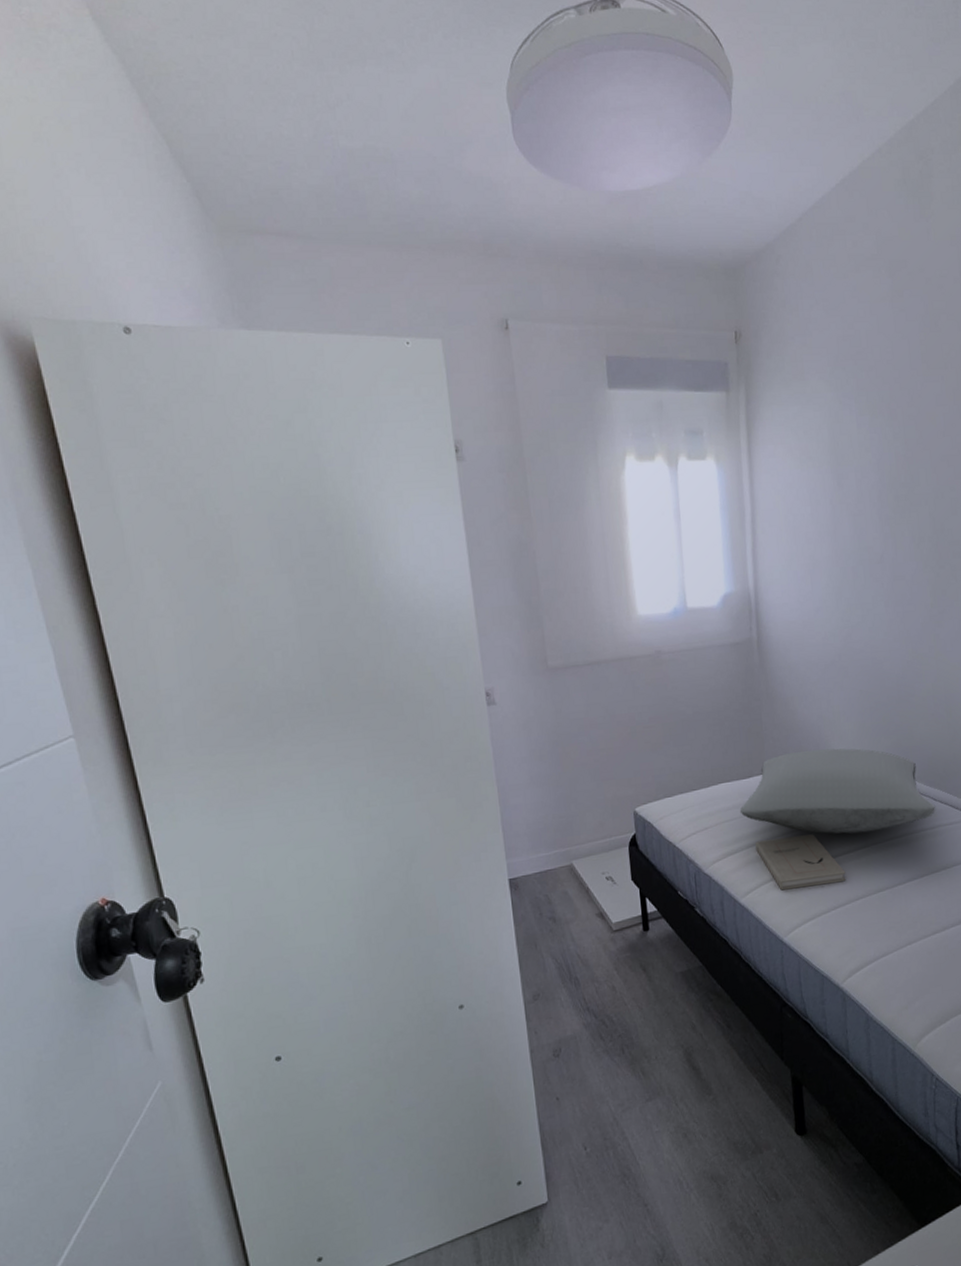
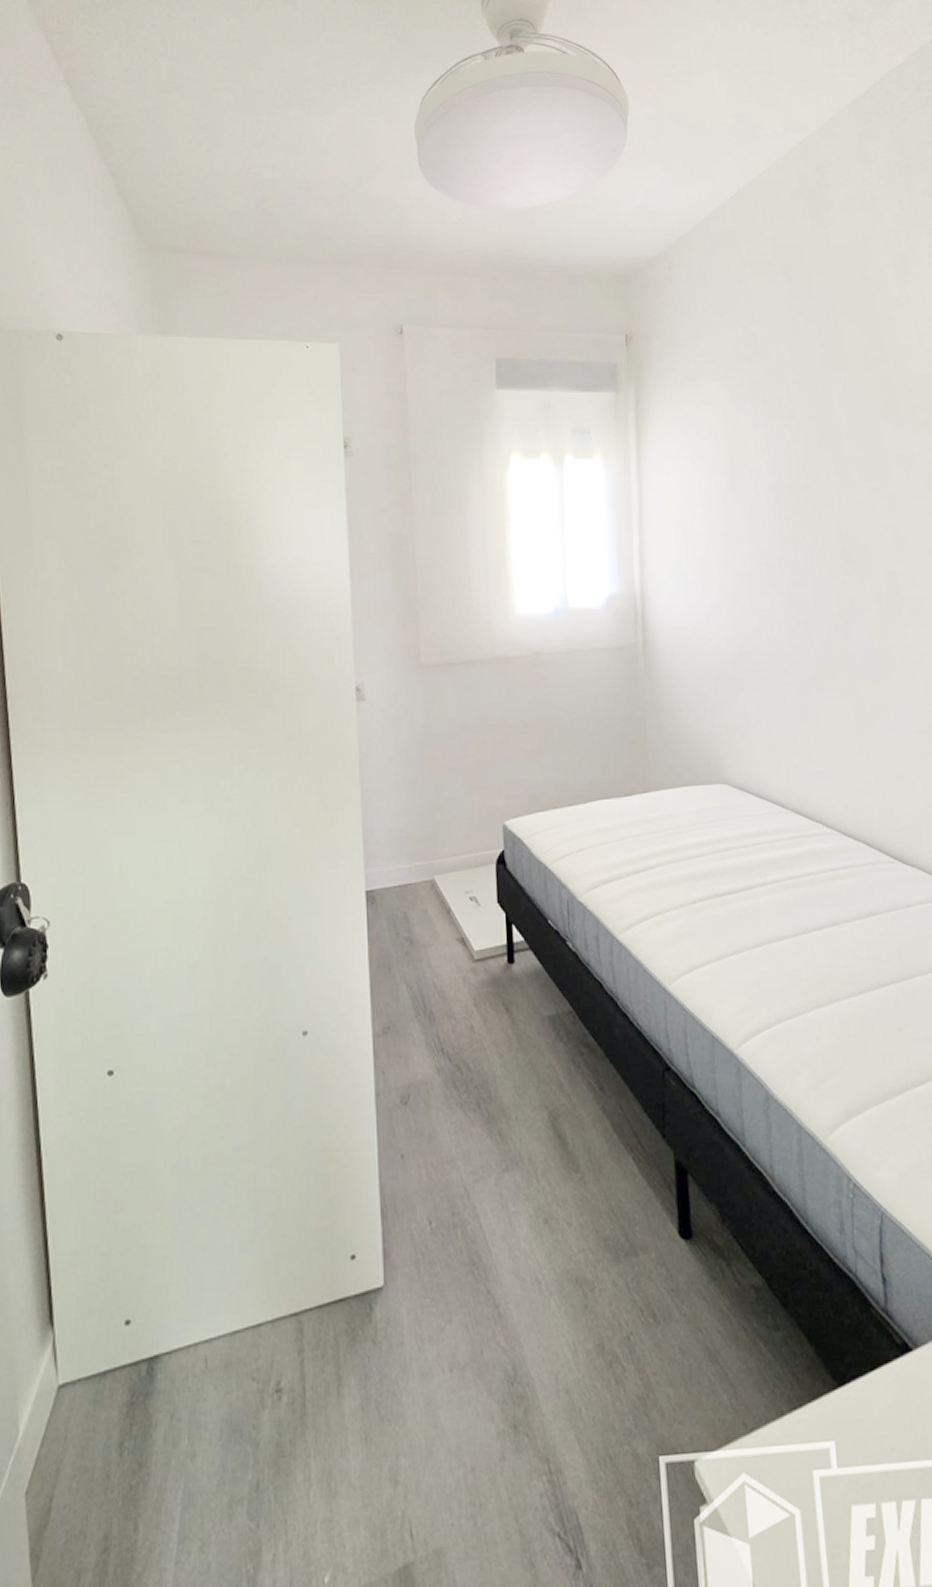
pillow: present [739,748,936,834] -> none [619,768,848,869]
book: present [755,834,846,891] -> none [636,865,741,929]

